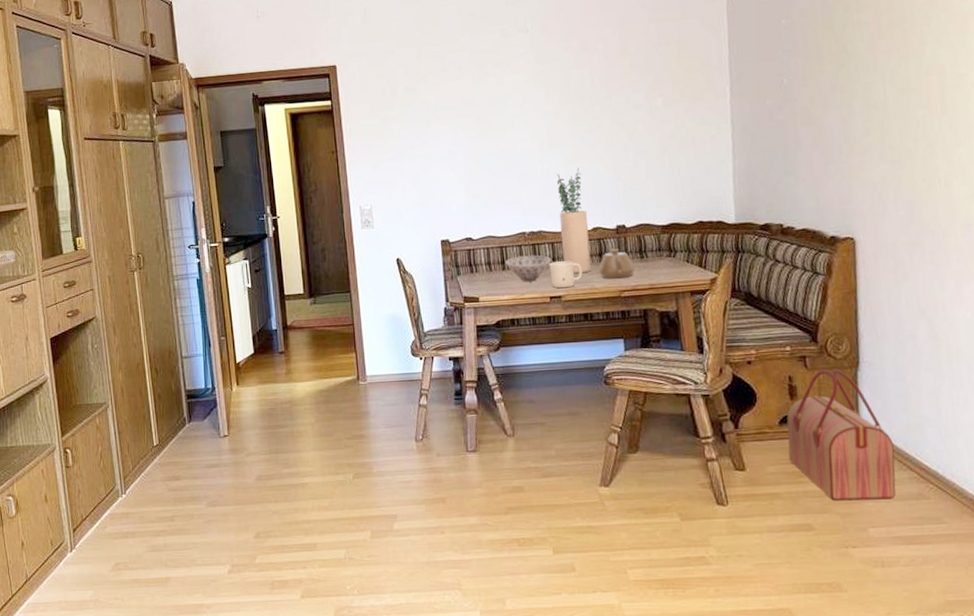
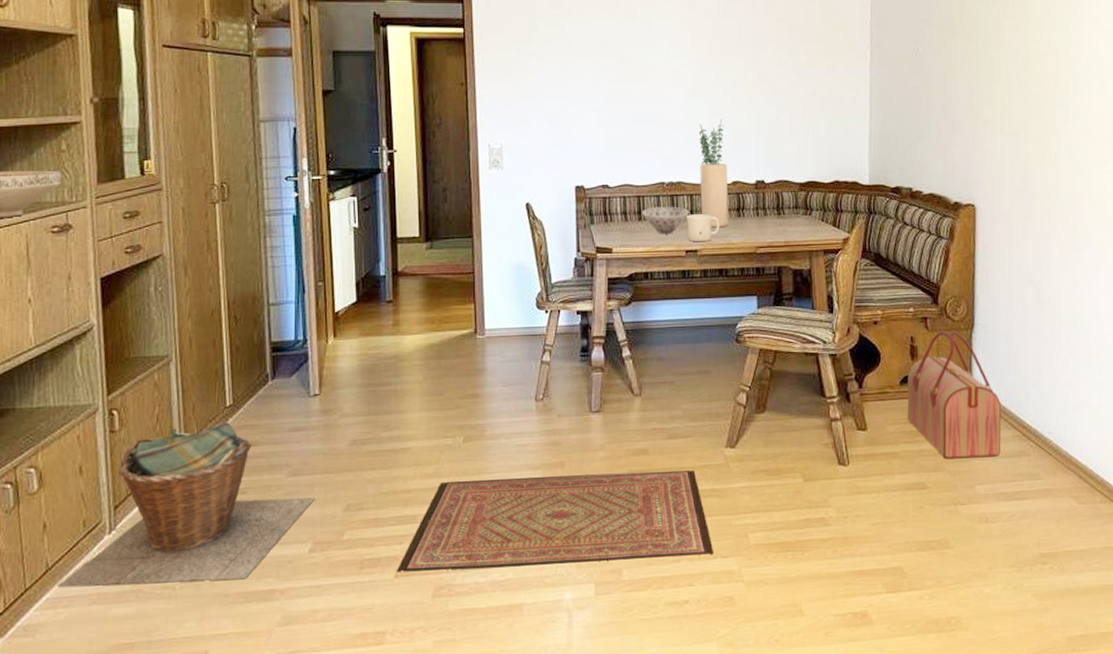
laundry basket: none [35,459,230,595] -> present [57,422,315,588]
area rug: none [303,507,593,594] -> present [397,470,713,573]
teapot: present [599,248,634,279] -> none [736,203,771,235]

